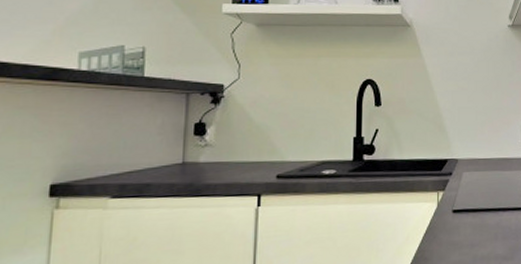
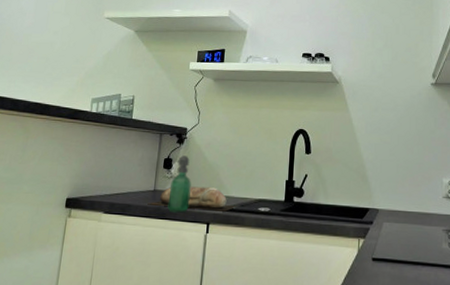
bread loaf: none [175,153,294,182] -> present [147,186,236,212]
soap dispenser: none [203,118,234,187] -> present [167,155,192,213]

